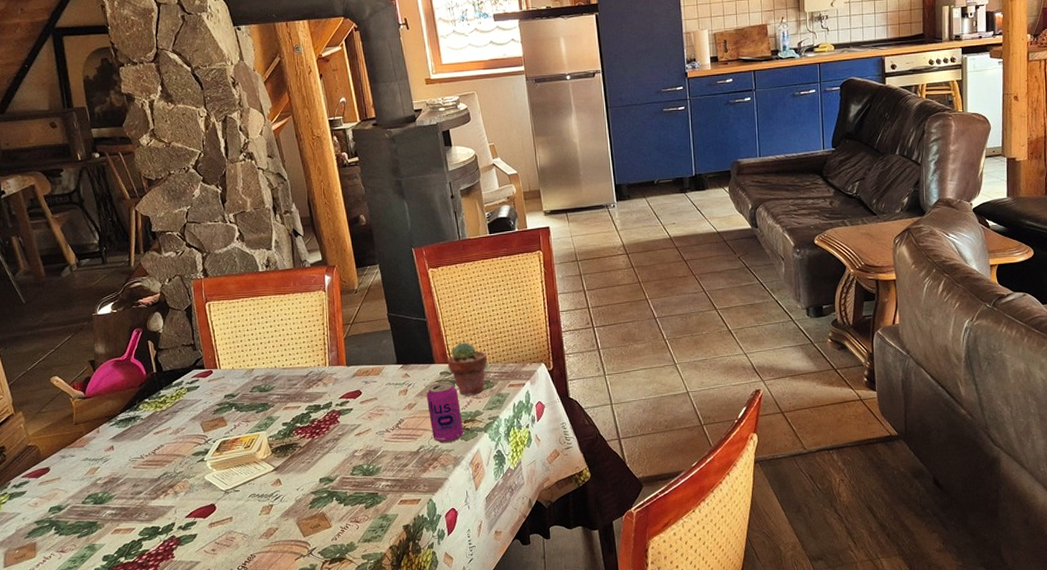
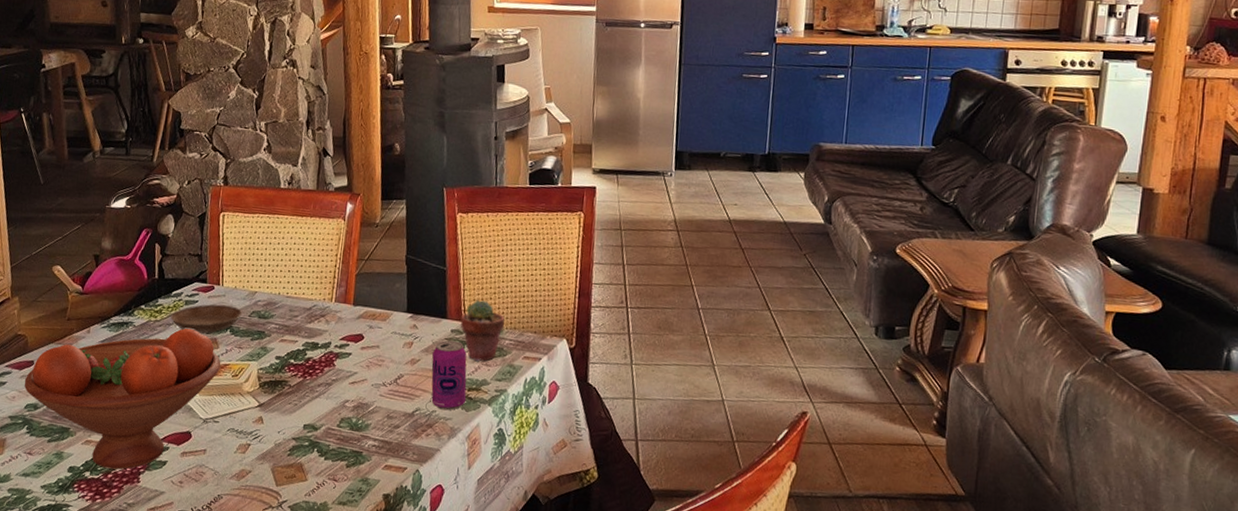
fruit bowl: none [43,412,232,551] -> present [24,328,221,470]
saucer: none [175,385,244,415] -> present [170,304,243,334]

